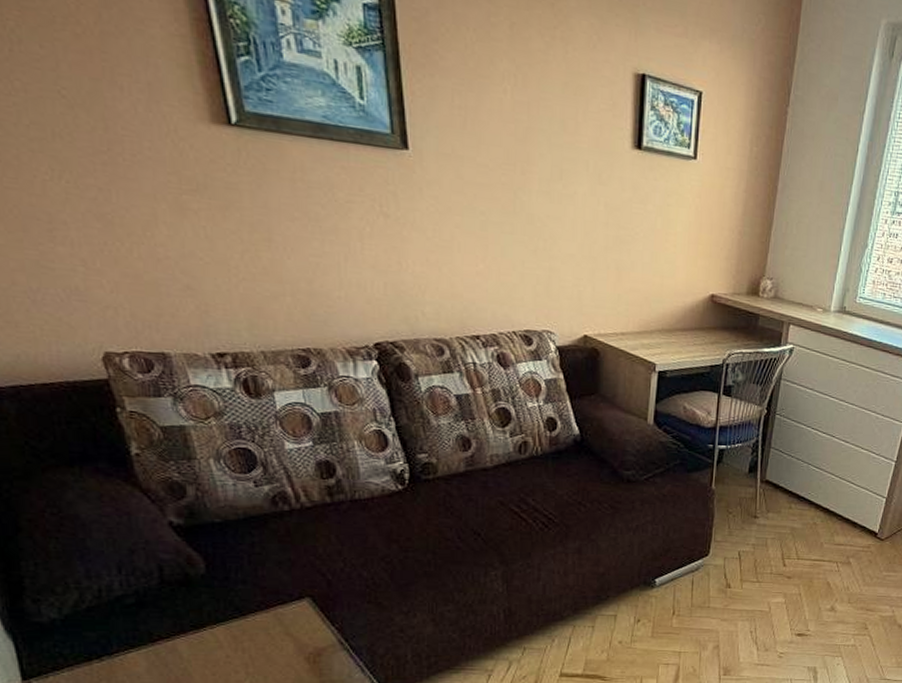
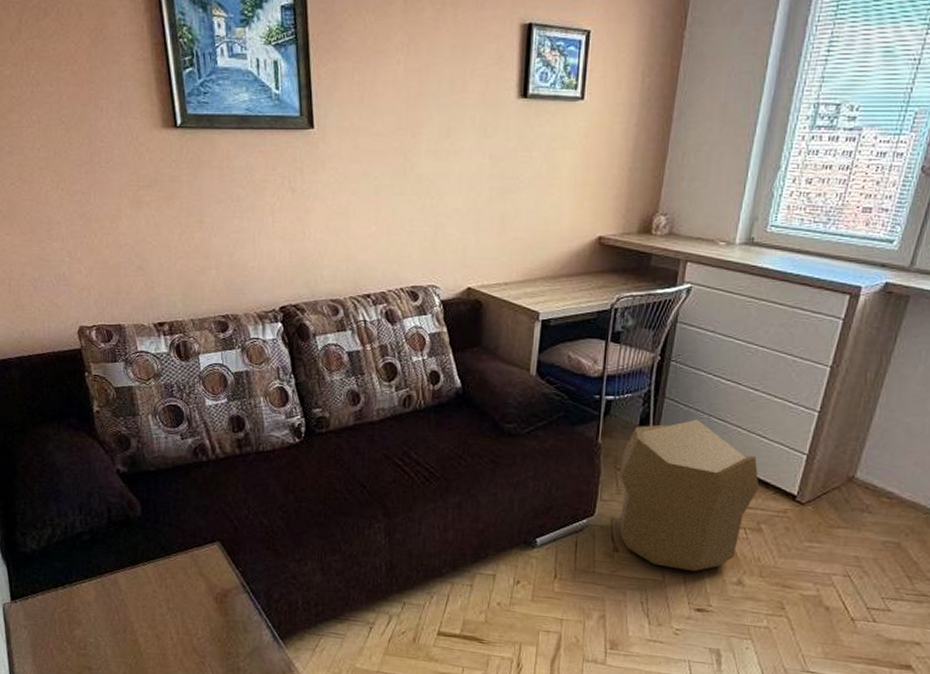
pouf: none [731,467,849,601] -> present [619,419,760,571]

